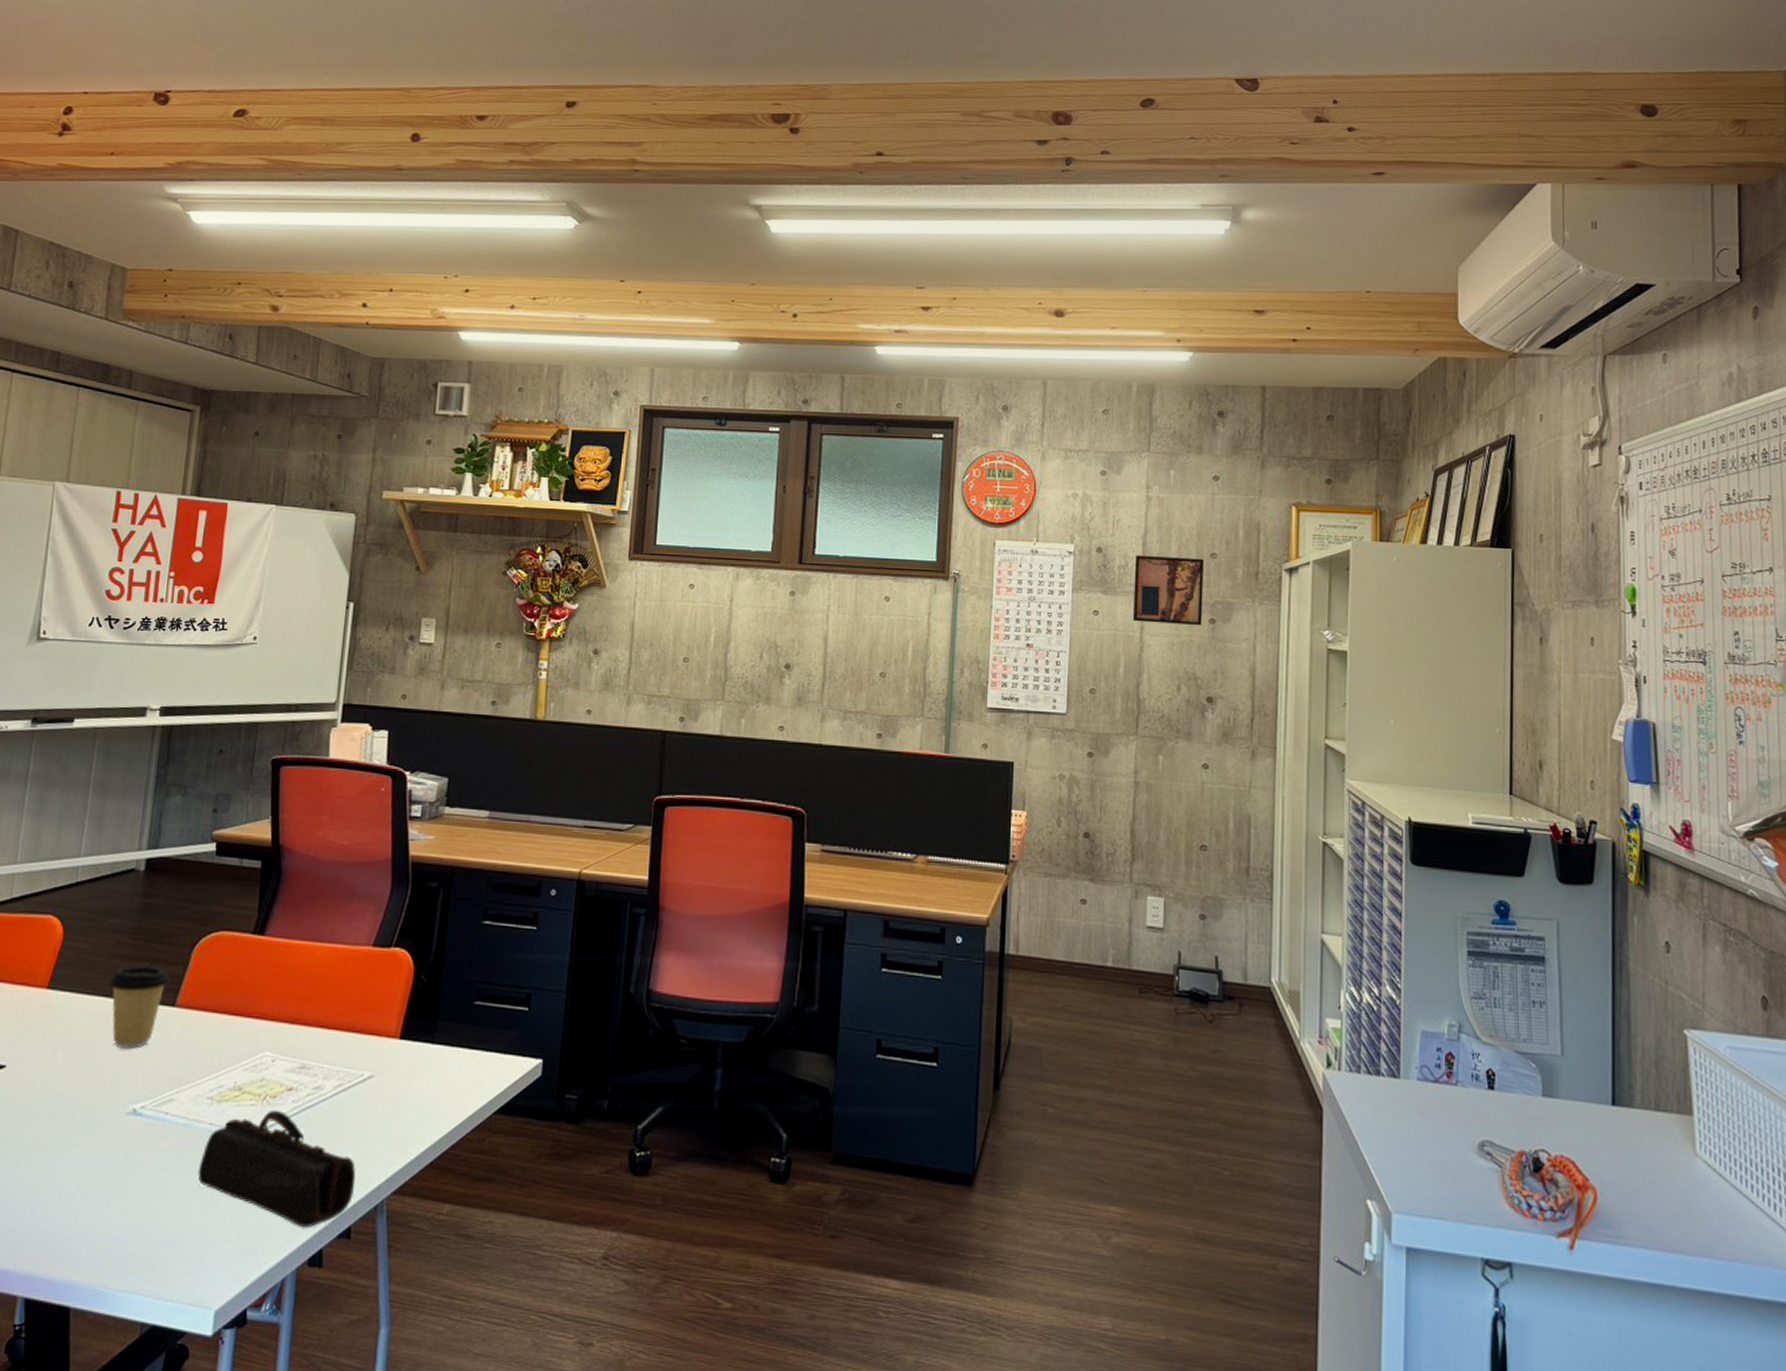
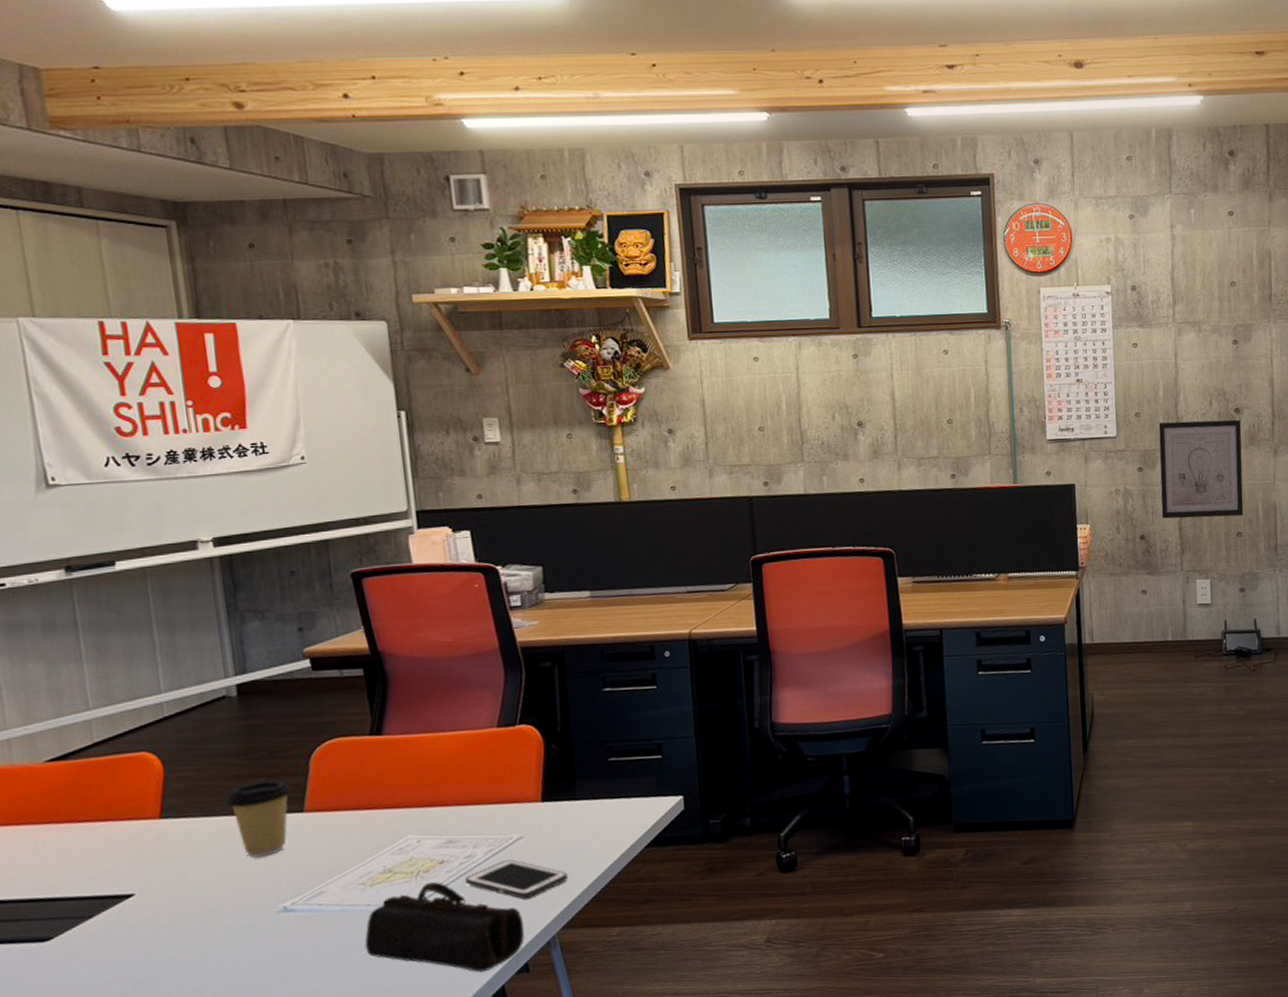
cell phone: none [308,1099,410,1150] -> present [465,859,568,899]
wall art: none [1111,702,1214,826] -> present [1158,420,1244,519]
wall art: present [1132,554,1205,626] -> none [1165,287,1227,350]

